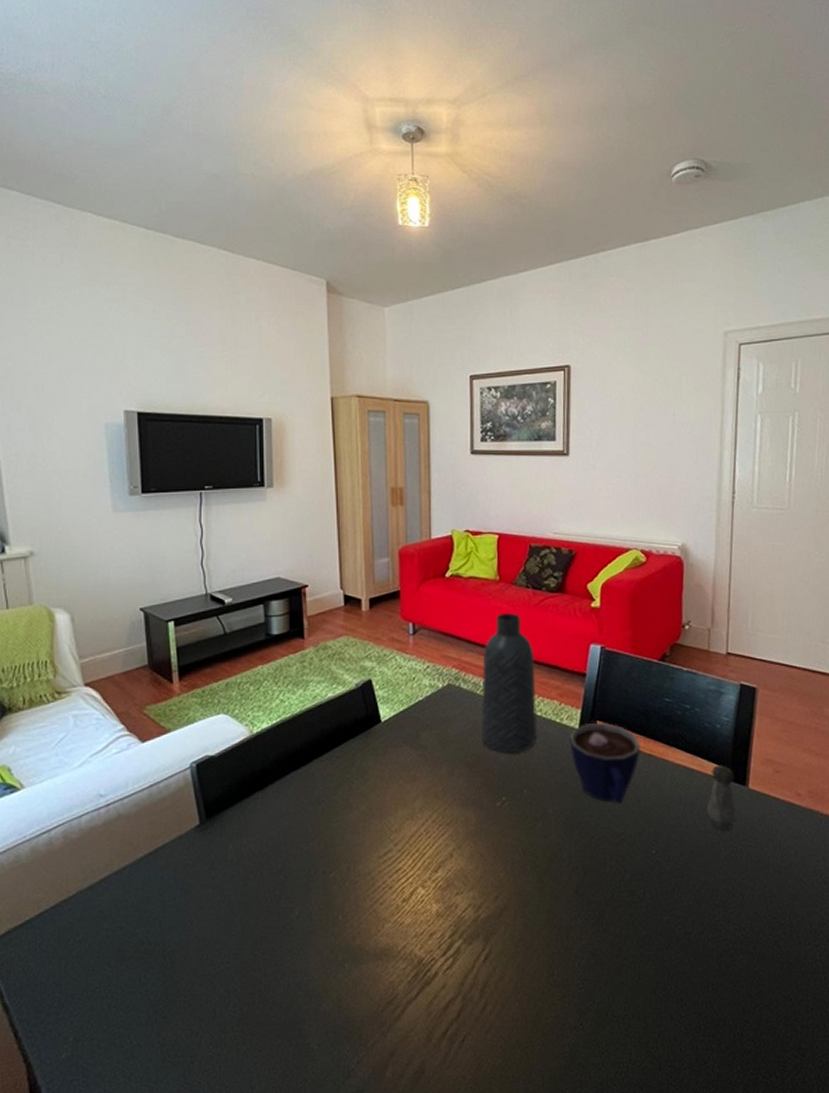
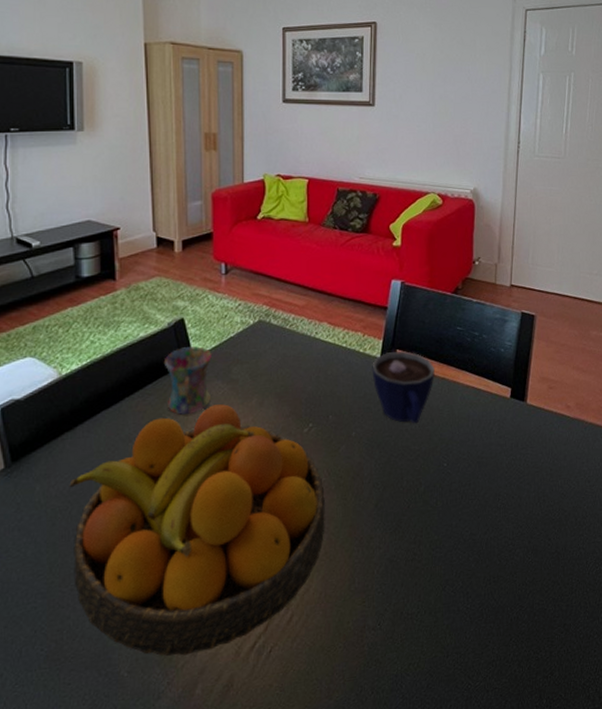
fruit bowl: none [260,771,521,1035] -> present [69,404,325,656]
mug: none [351,709,401,780] -> present [163,346,213,415]
vase: present [480,613,538,753] -> none [290,253,343,383]
salt shaker: present [706,765,736,831] -> none [491,384,516,442]

